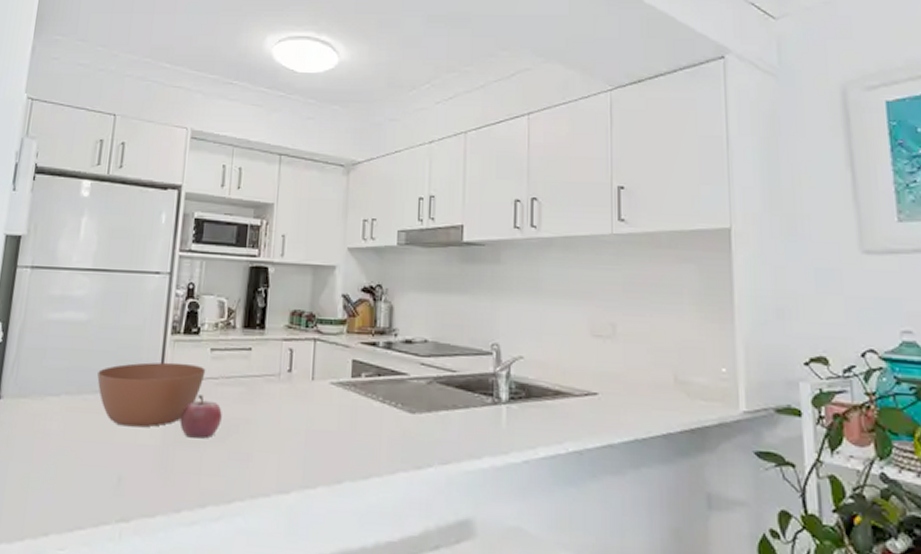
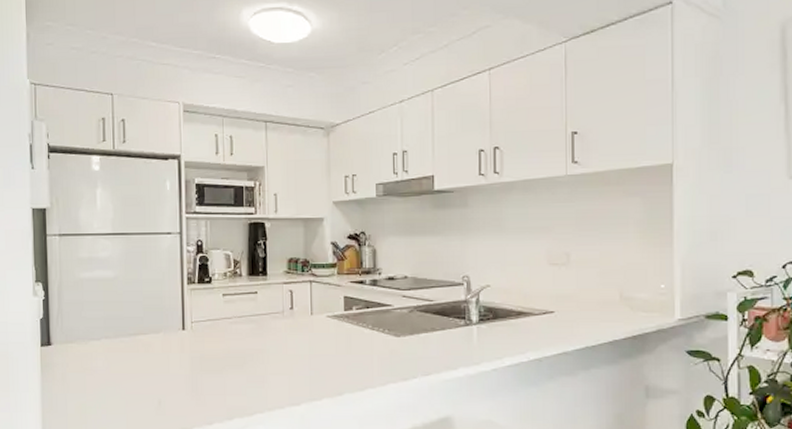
bowl: present [97,362,206,428] -> none [130,307,220,361]
fruit: present [179,395,222,439] -> none [203,332,238,367]

